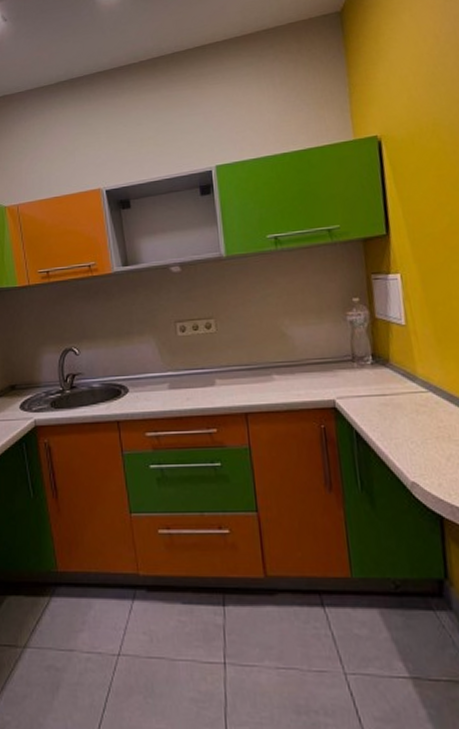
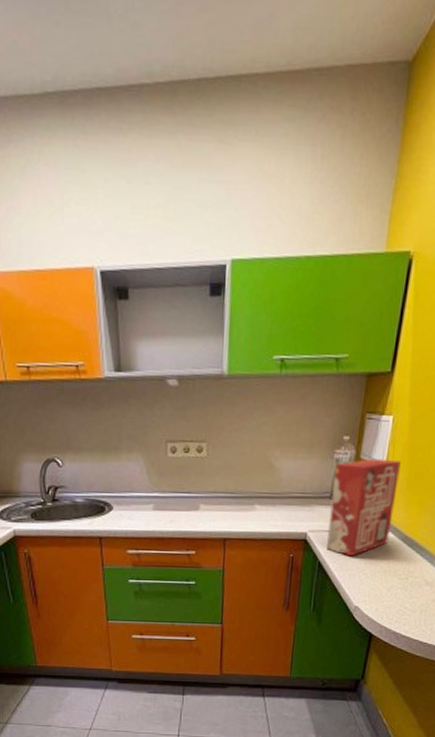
cereal box: none [351,315,432,423] -> present [327,458,401,557]

